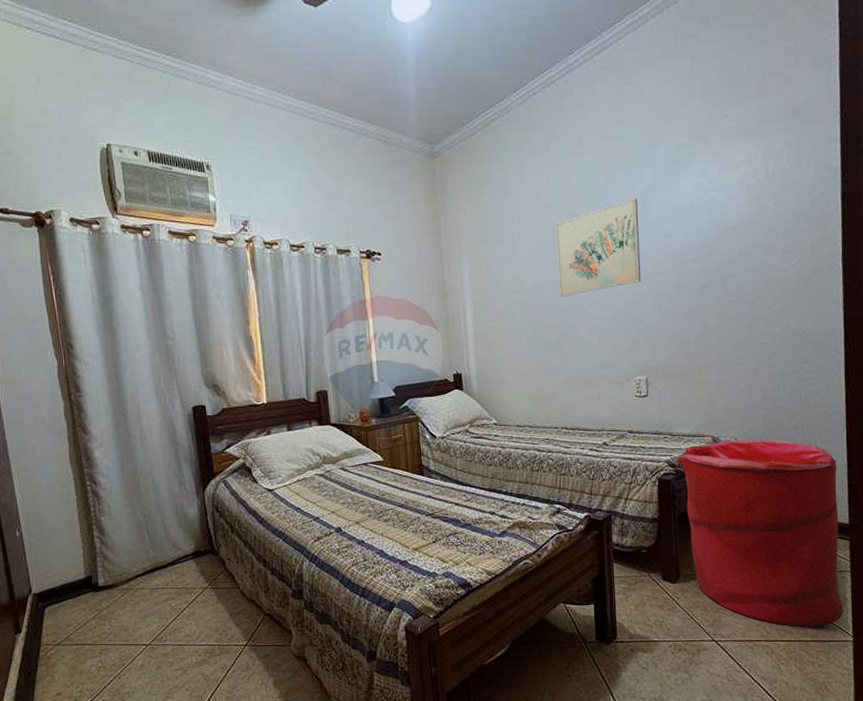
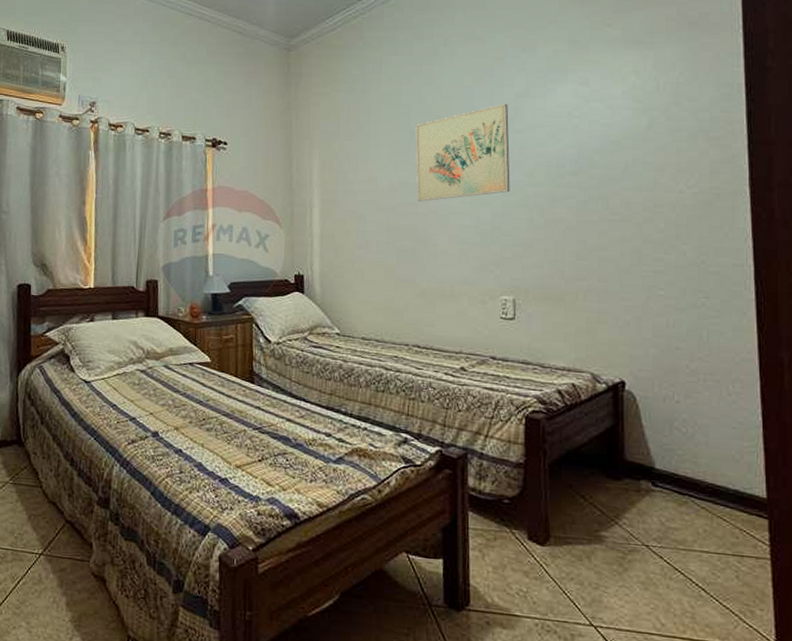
laundry hamper: present [677,439,844,628] -> none [549,379,763,627]

